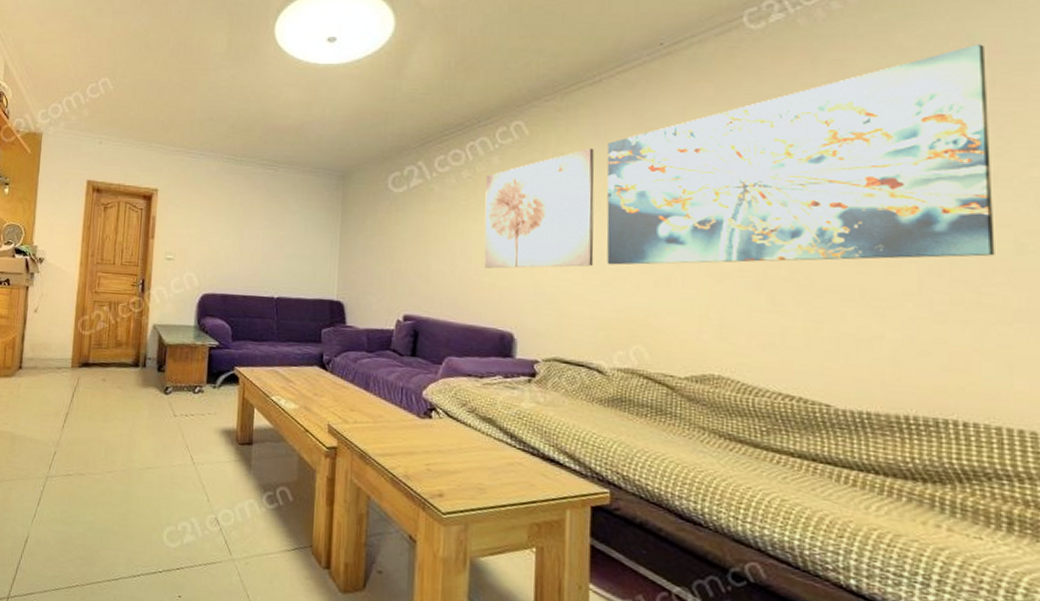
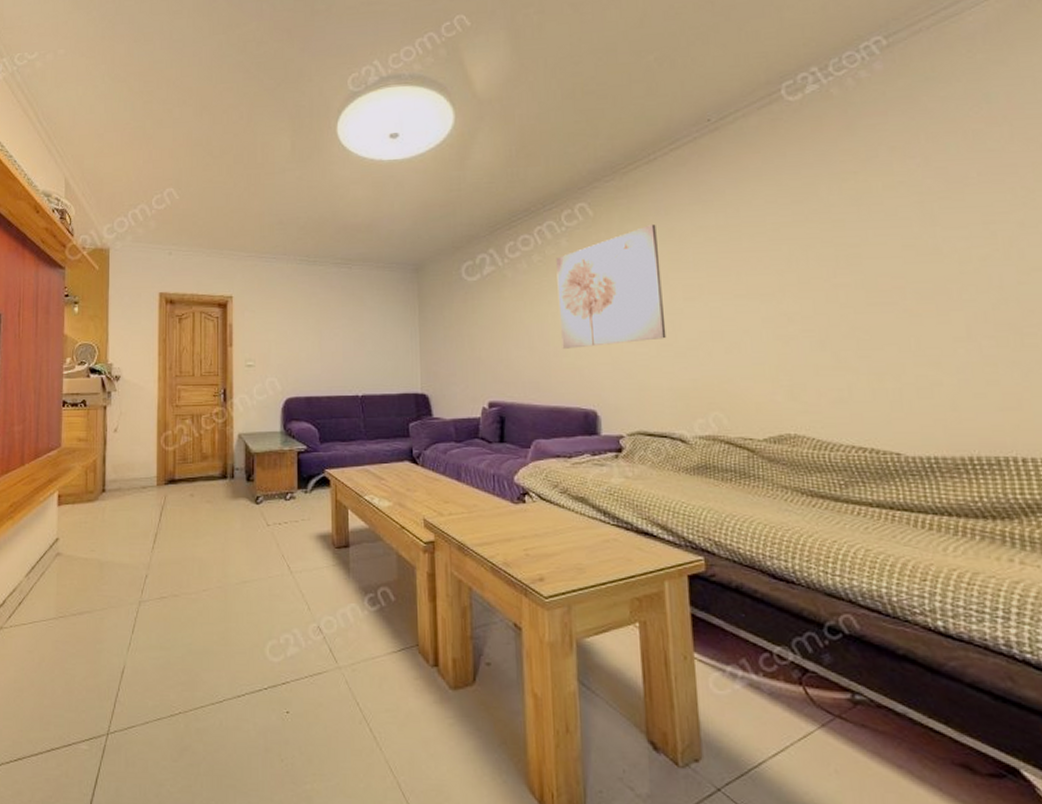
wall art: present [606,44,995,265] -> none [668,102,1032,336]

